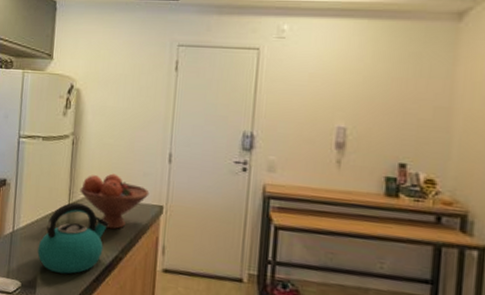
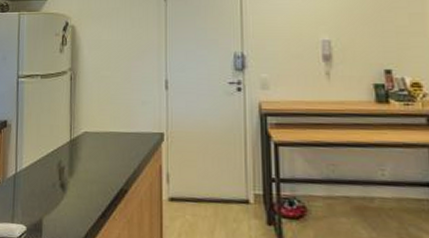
kettle: present [37,202,109,274] -> none [41,138,112,213]
fruit bowl: present [80,173,150,230] -> none [80,105,149,162]

